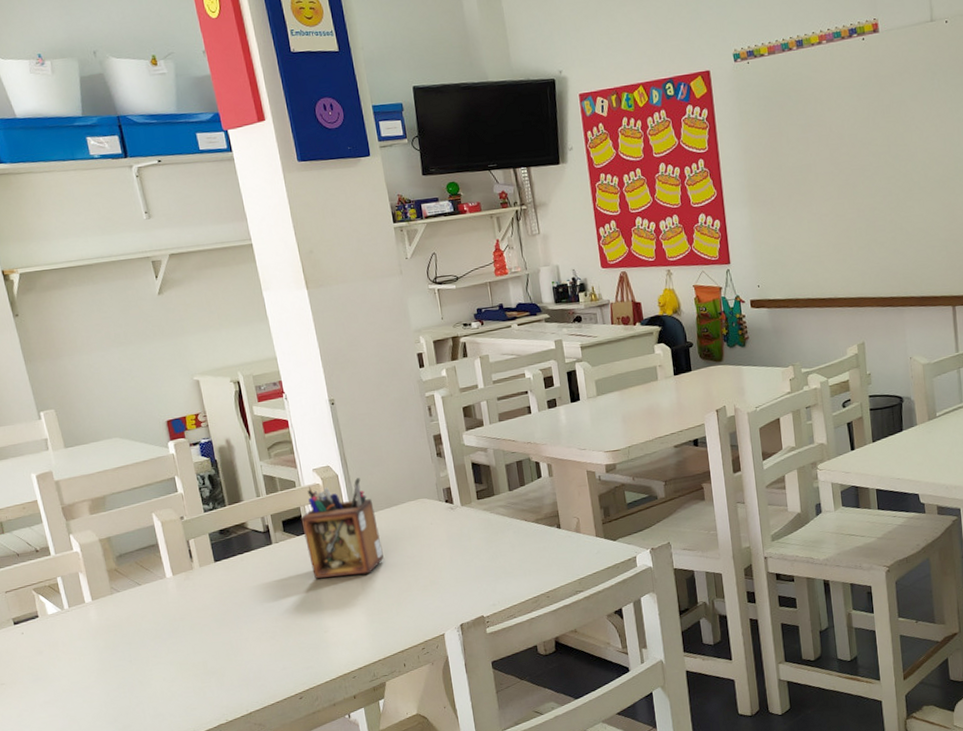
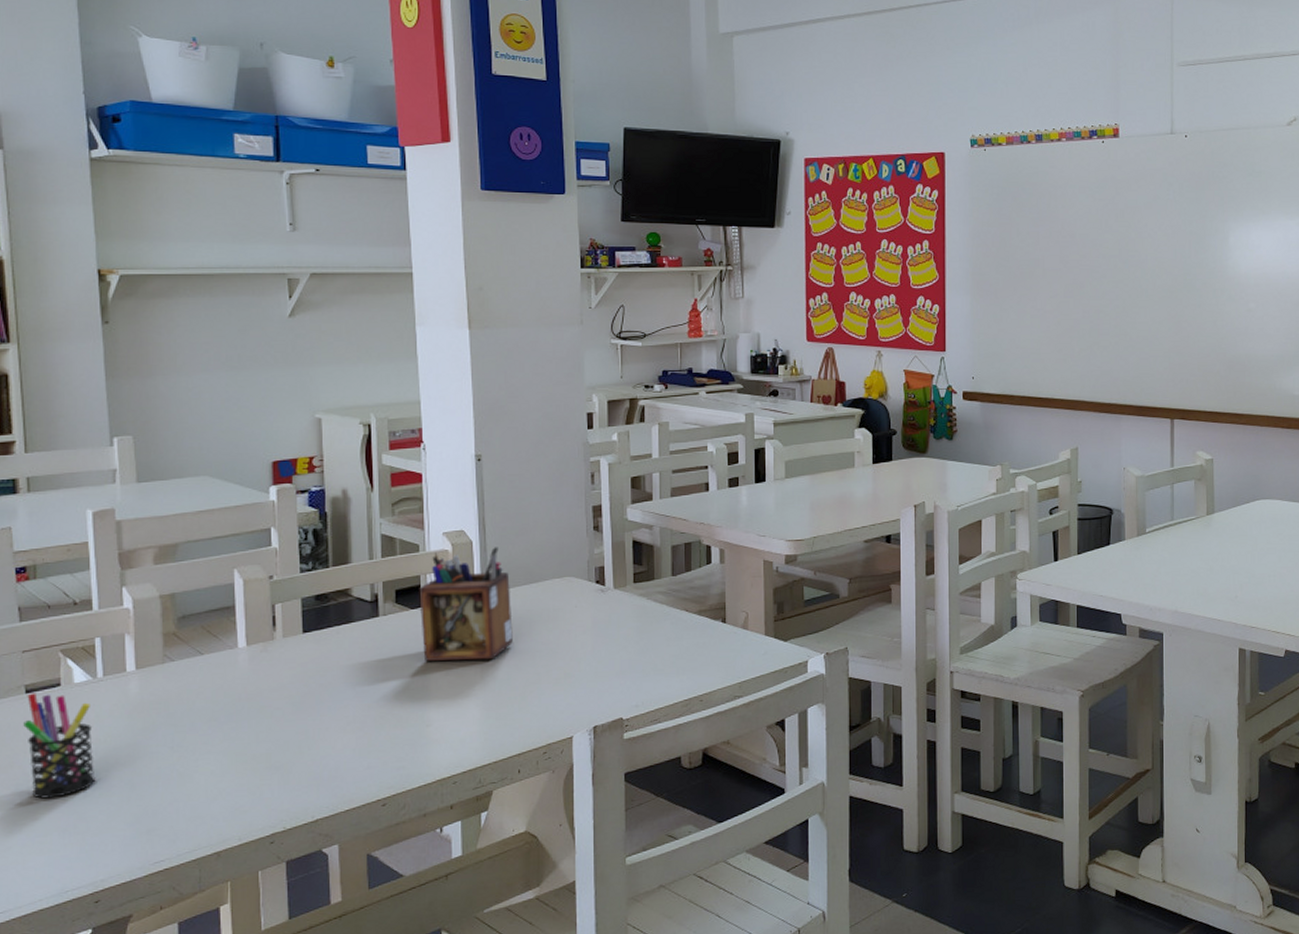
pen holder: none [15,624,79,707] -> present [23,693,96,799]

